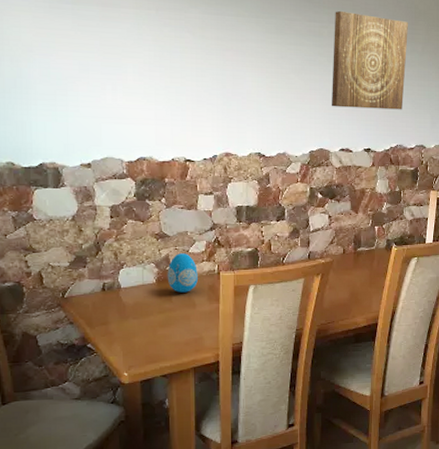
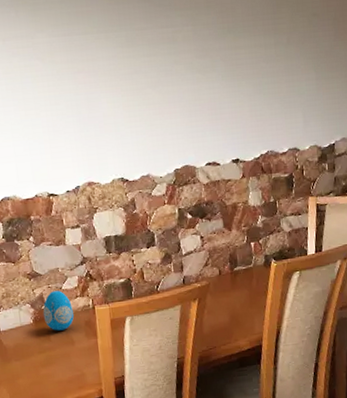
wall art: present [331,10,409,110] -> none [188,10,271,119]

